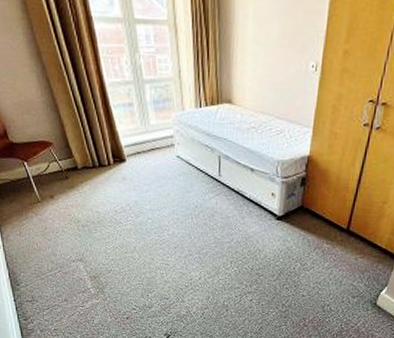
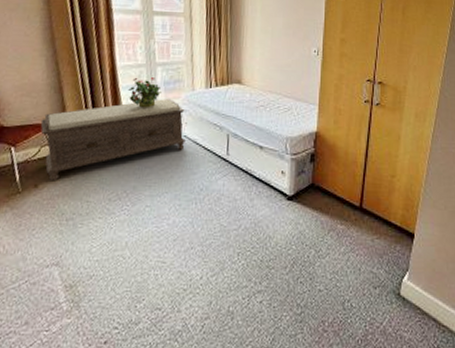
bench: none [44,117,179,194] -> present [40,98,186,181]
potted plant: none [119,96,152,128] -> present [128,77,161,108]

